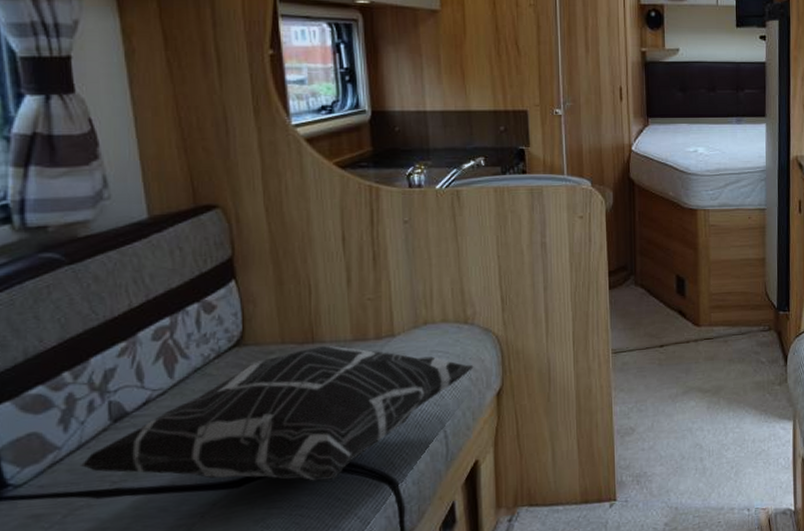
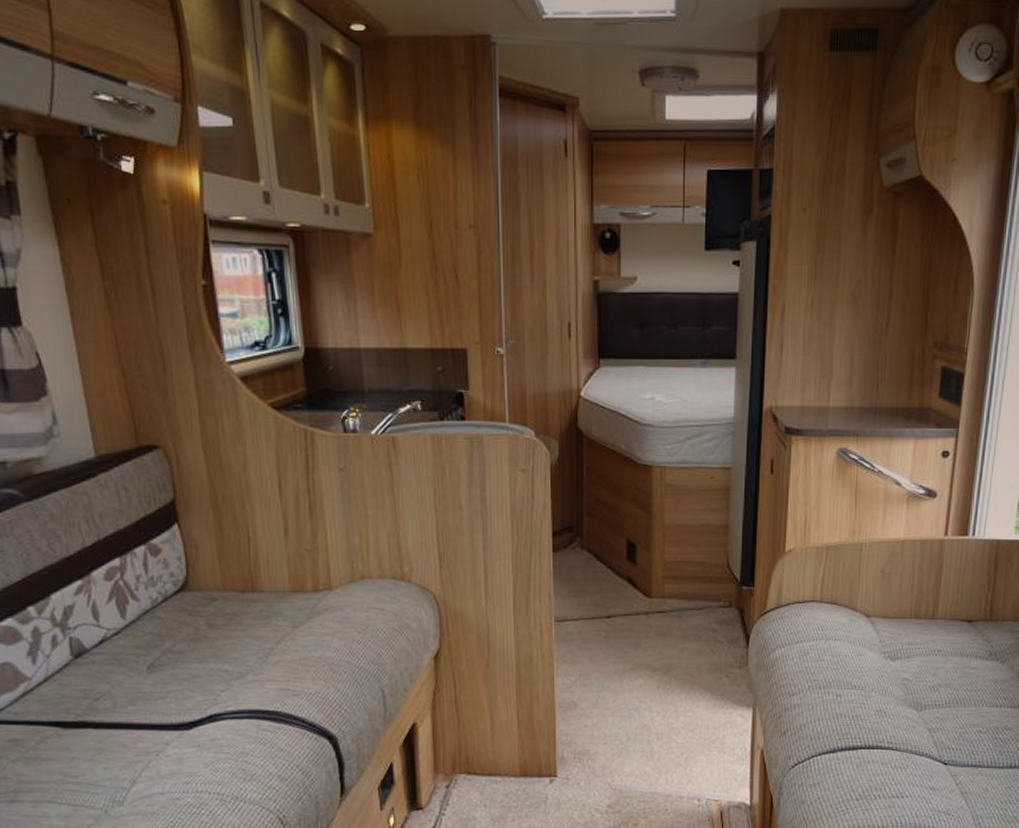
decorative pillow: present [79,346,474,481] -> none [48,596,411,731]

